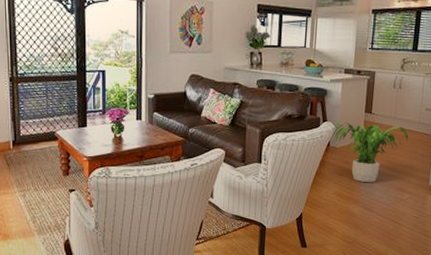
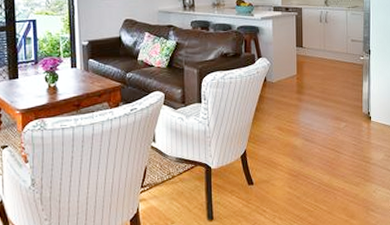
potted plant: present [331,121,409,182] -> none [267,56,339,114]

